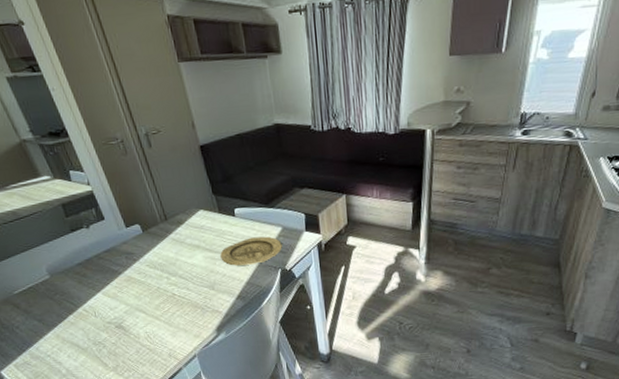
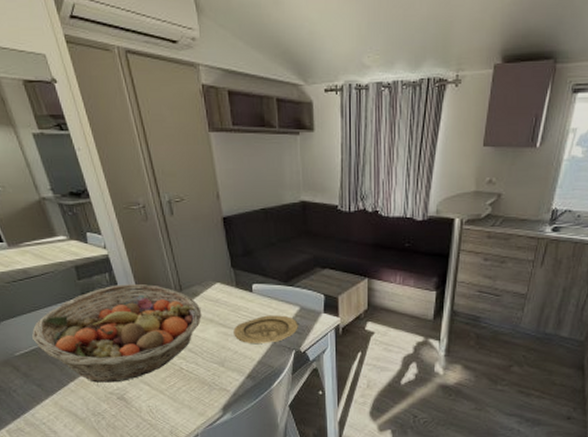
fruit basket: none [28,216,189,314] -> present [32,284,202,383]

